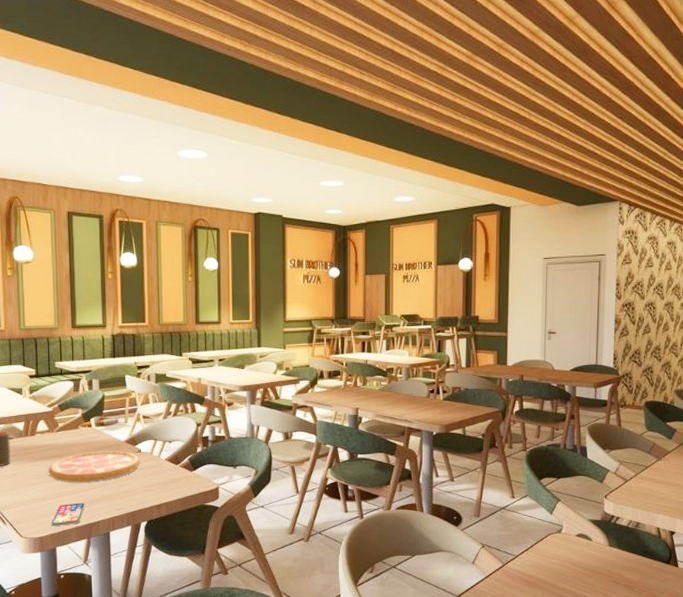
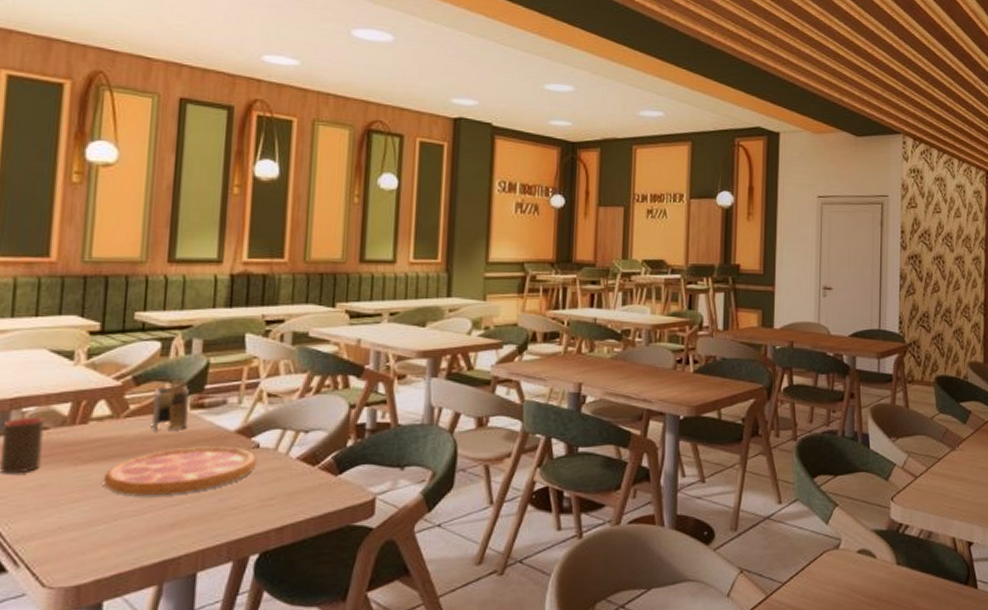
smartphone: present [52,503,85,527] -> none [99,528,161,568]
napkin holder: none [72,406,95,441] -> present [151,378,190,432]

